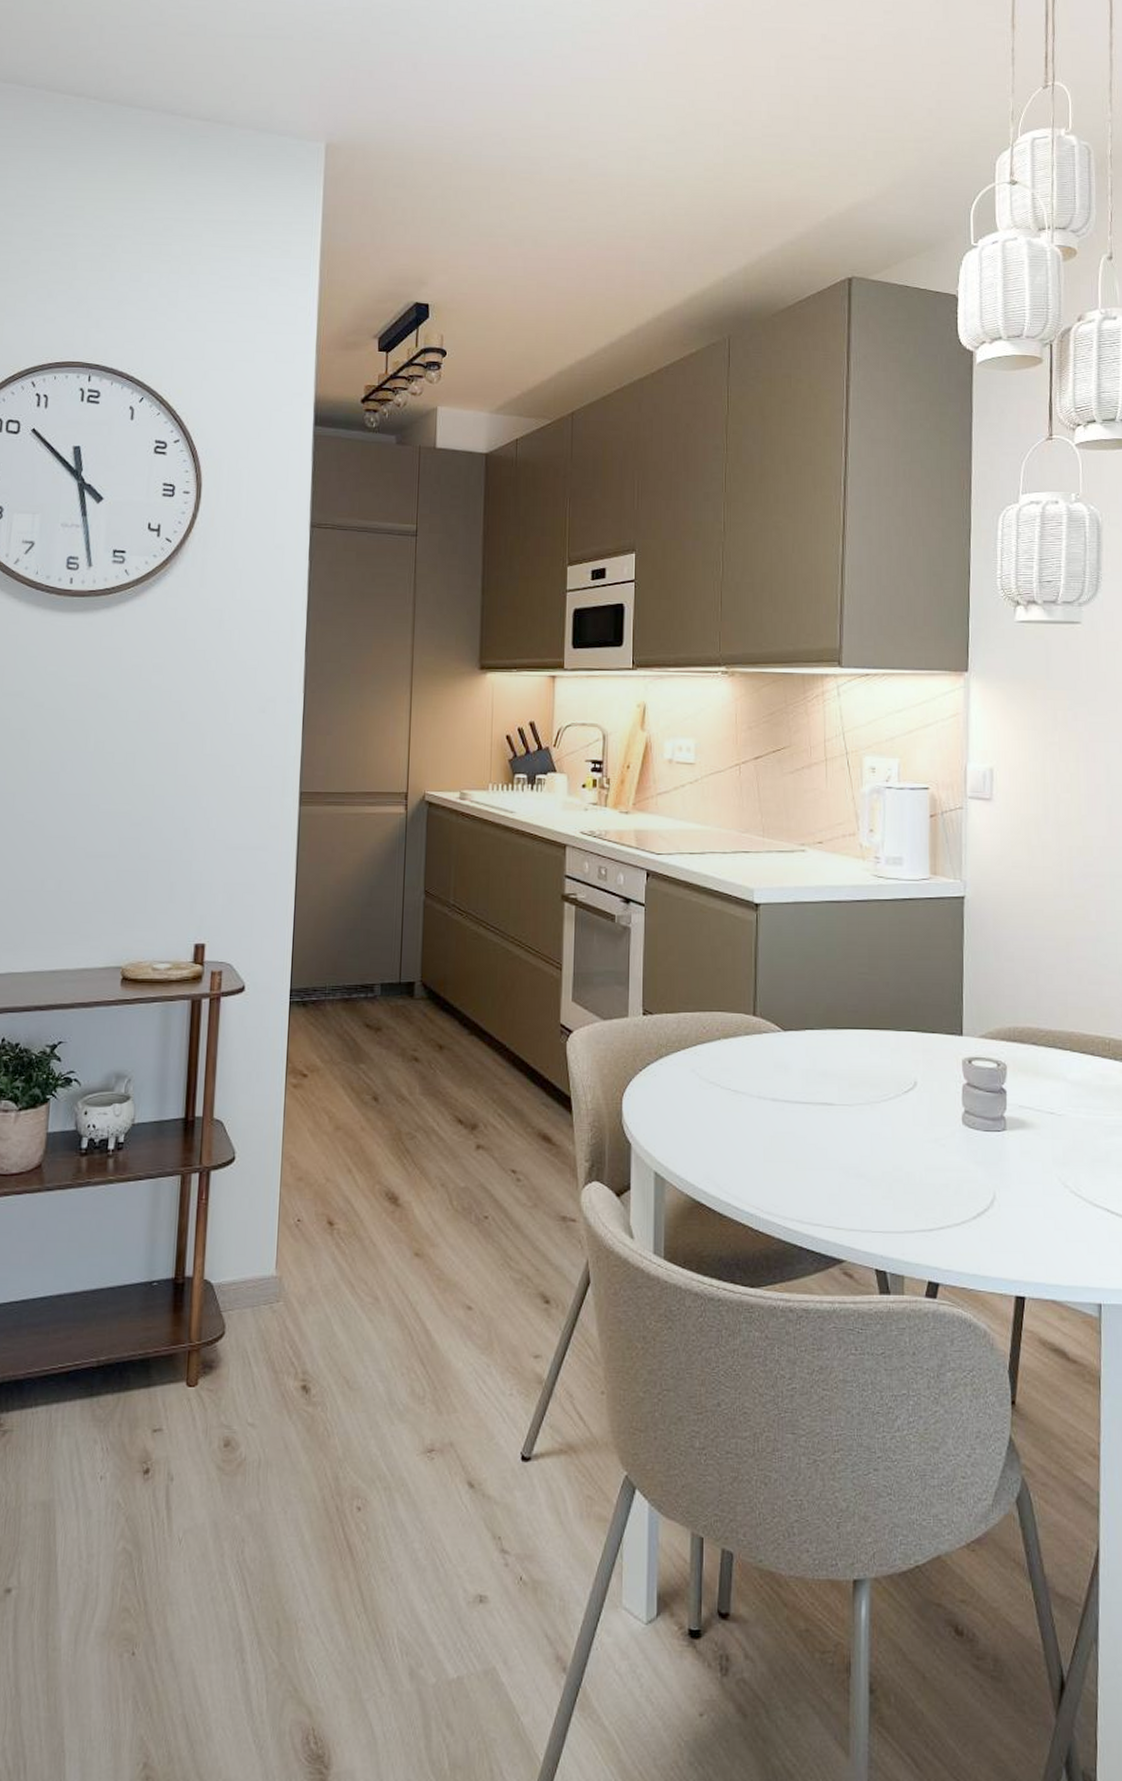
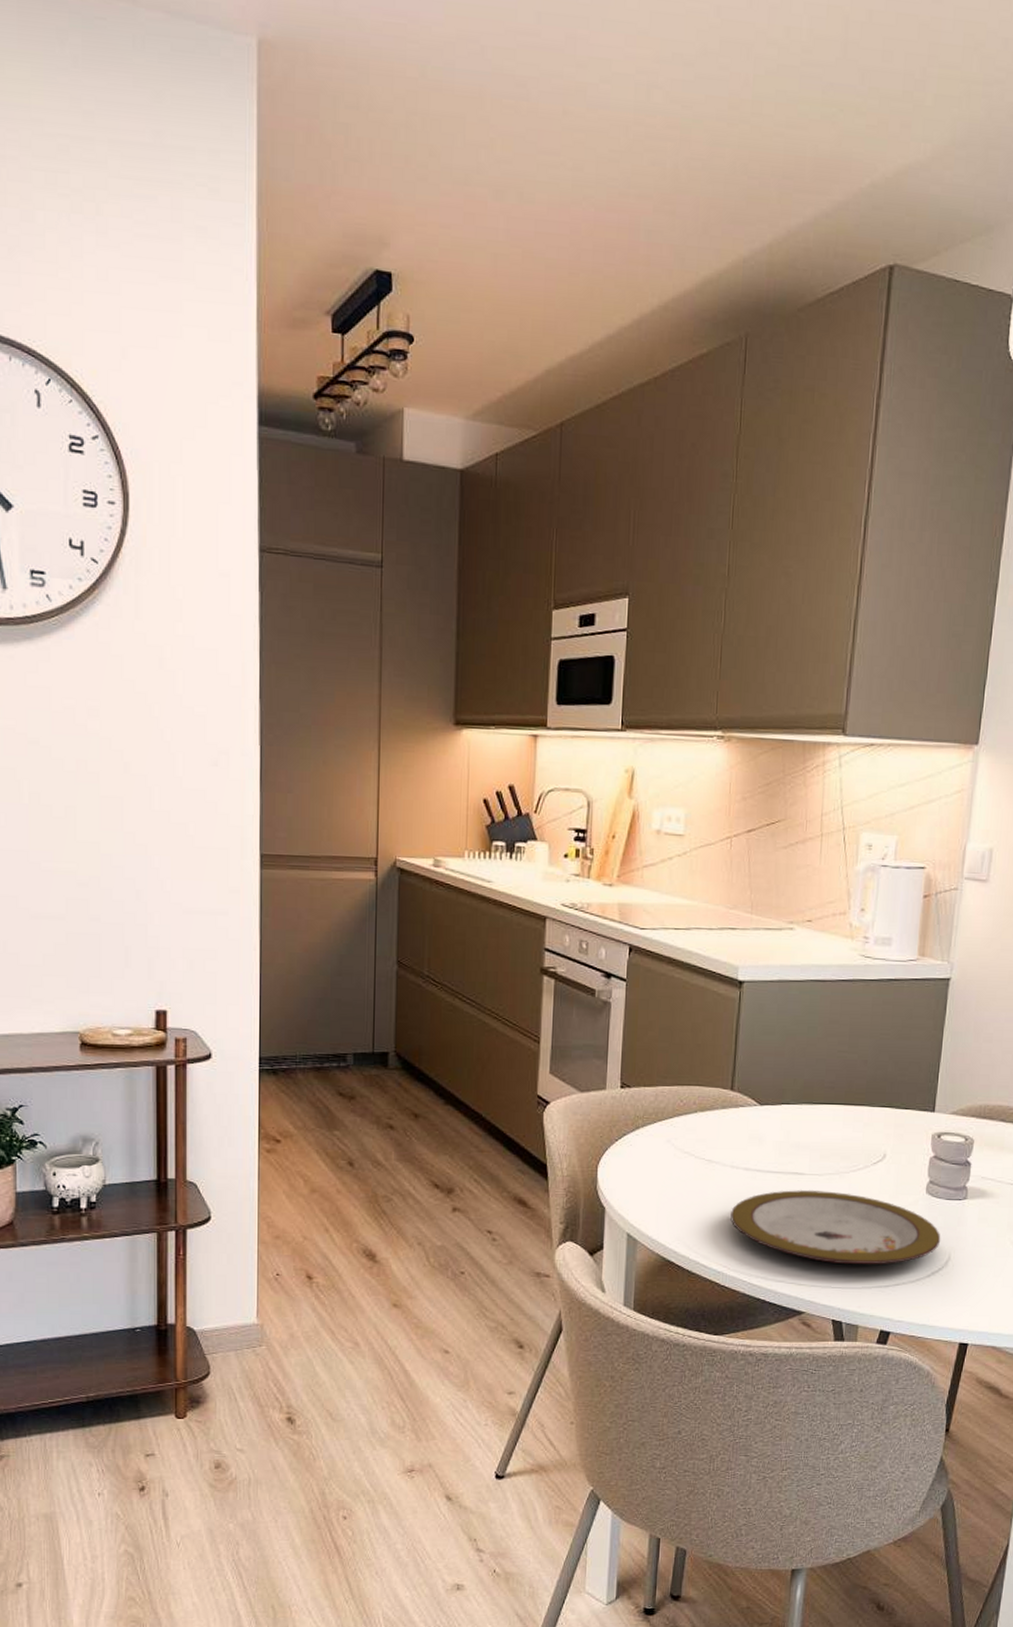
plate: none [761,1122,983,1206] -> present [730,1190,941,1265]

